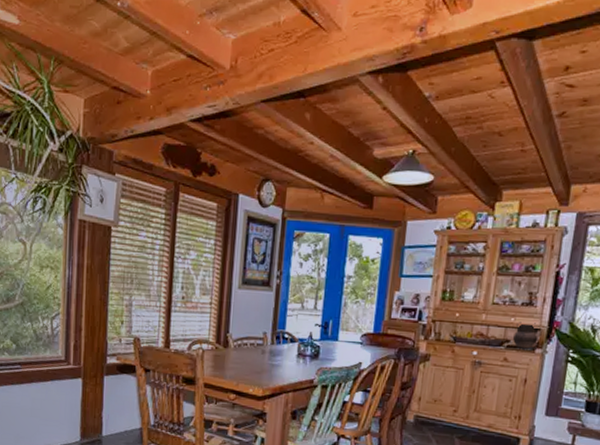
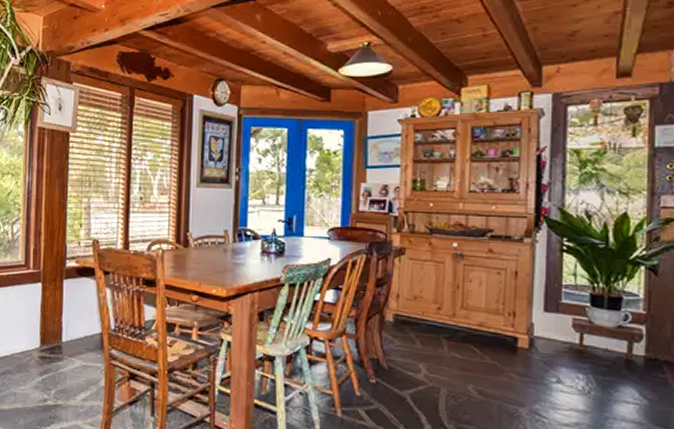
ceramic jug: present [513,322,540,349] -> none [497,210,525,239]

